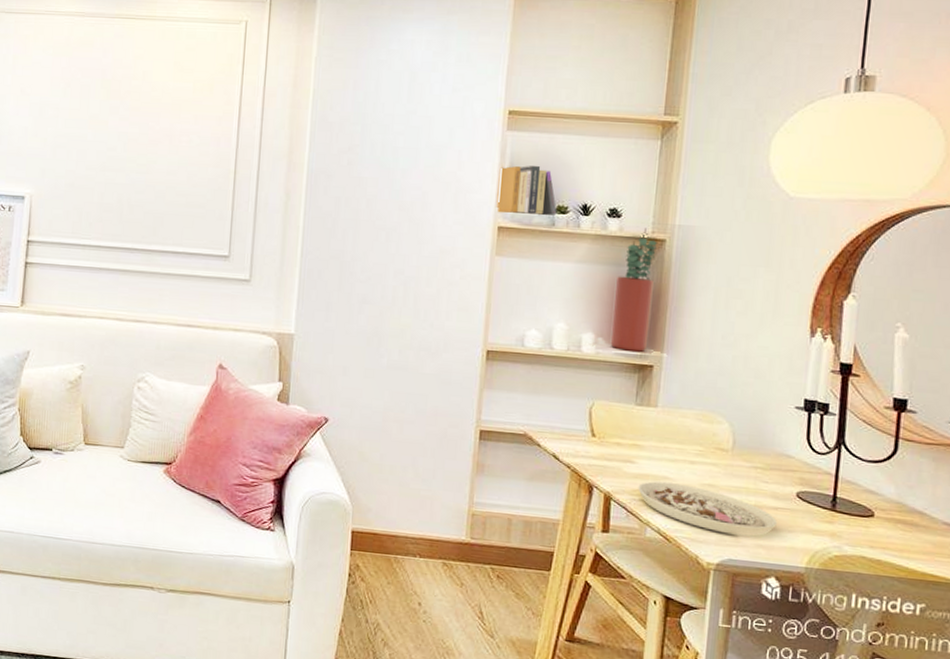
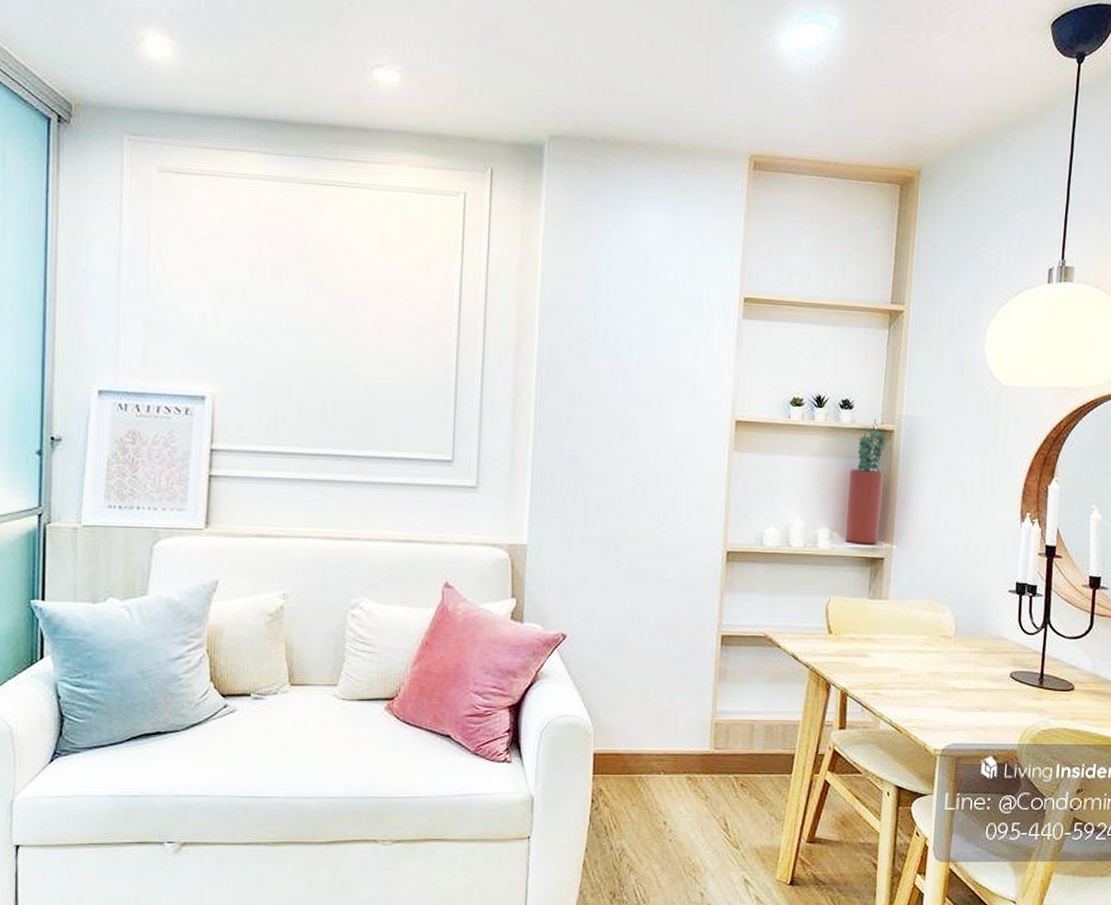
books: present [497,166,557,216] -> none [735,356,793,409]
plate: present [638,481,777,537] -> none [871,674,994,719]

